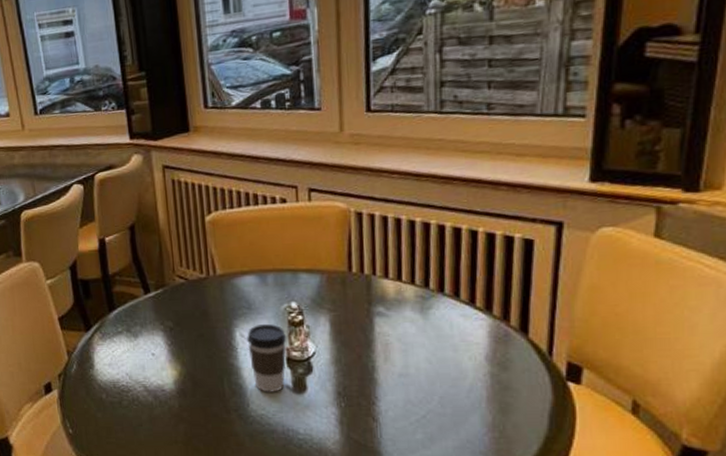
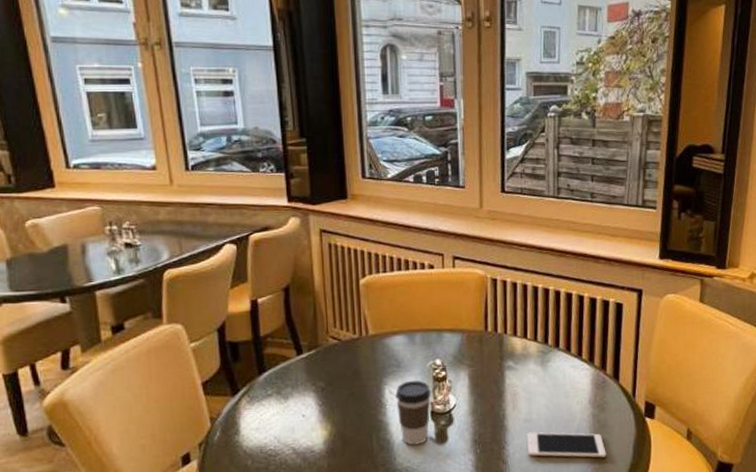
cell phone: none [402,389,510,425] -> present [526,432,606,458]

